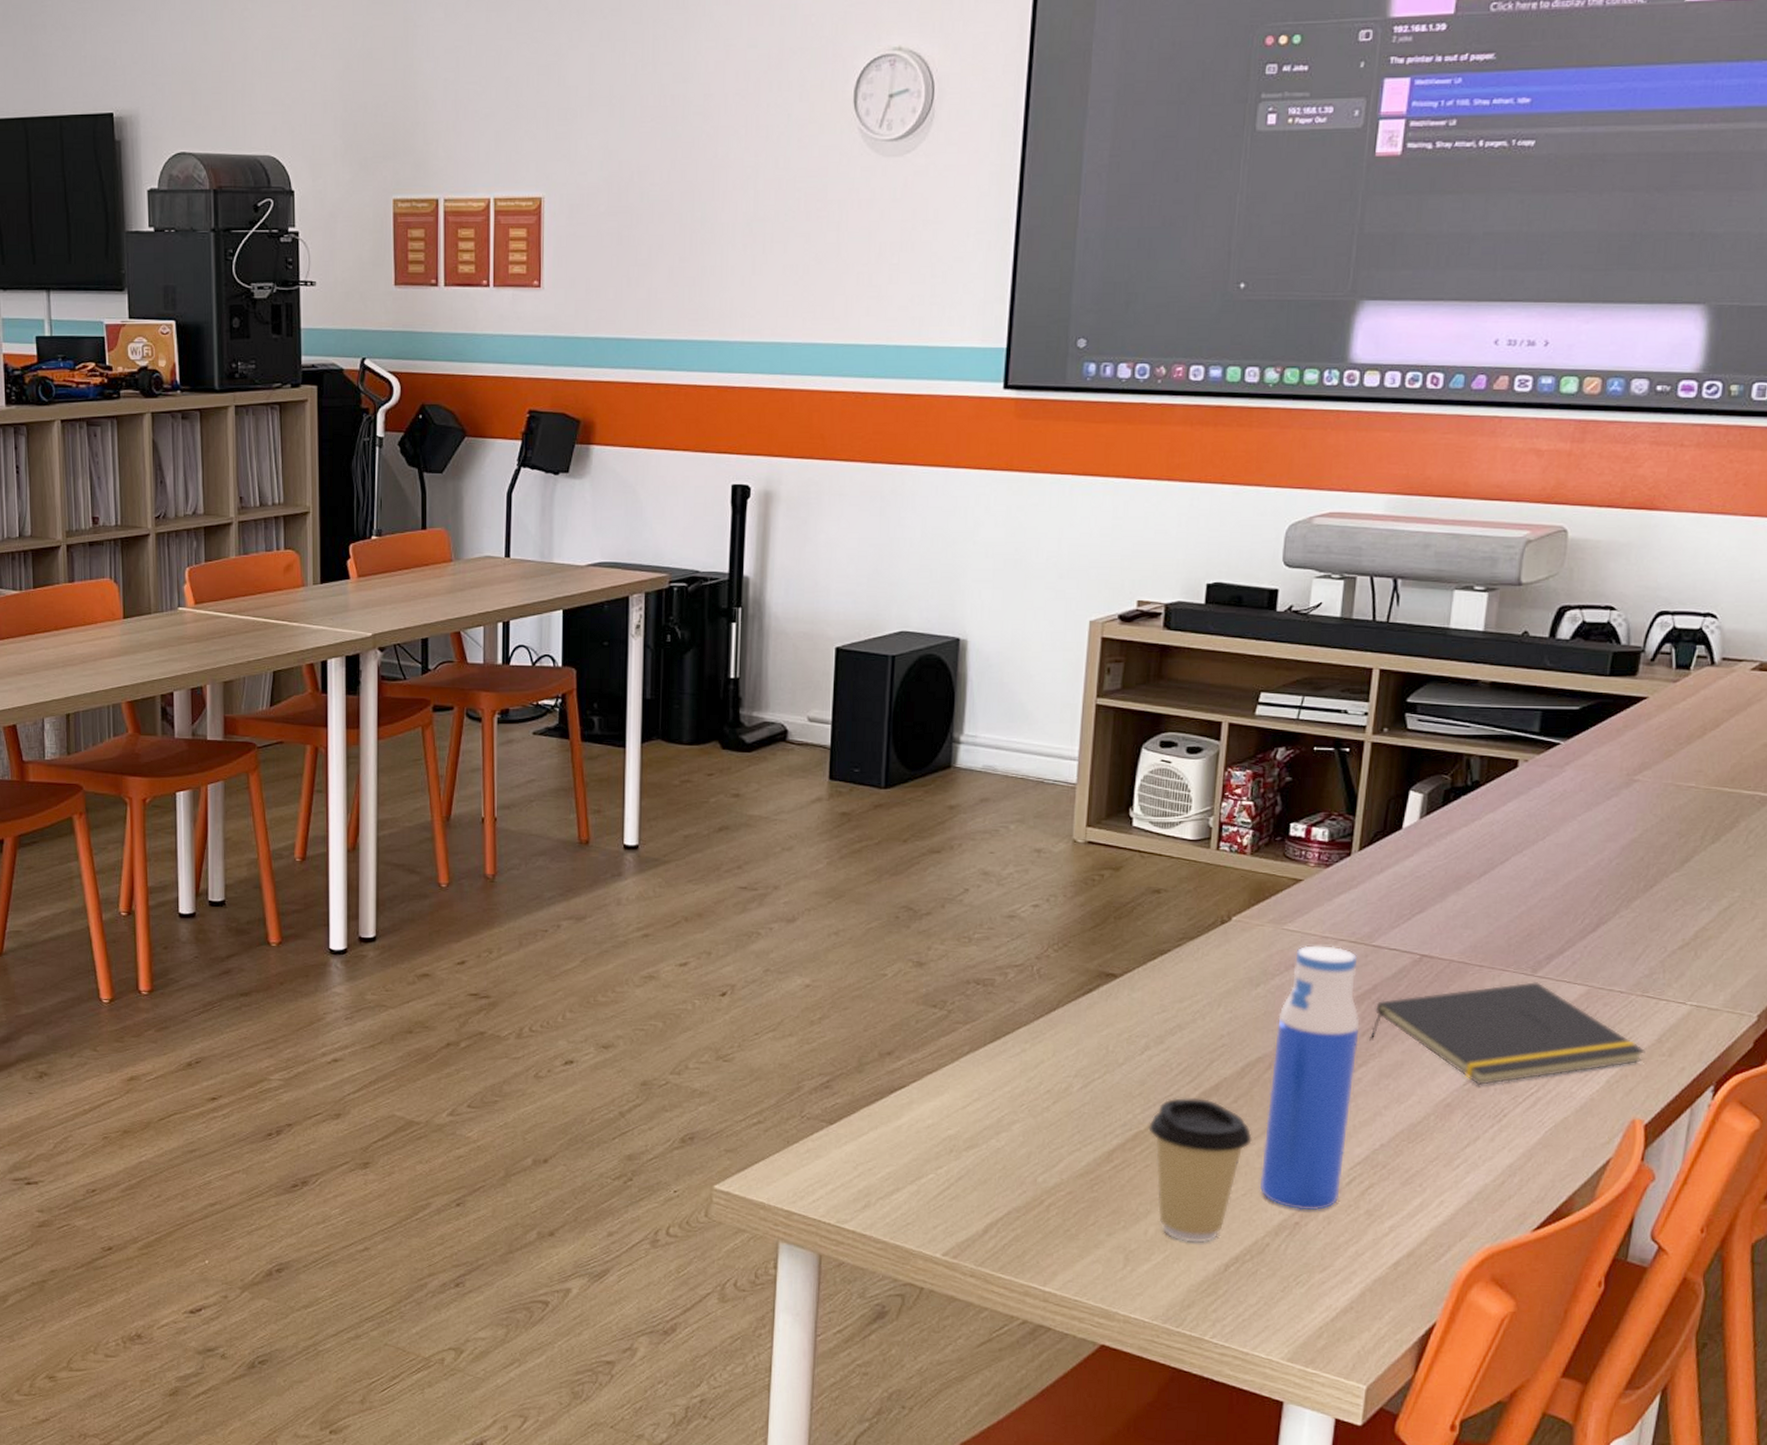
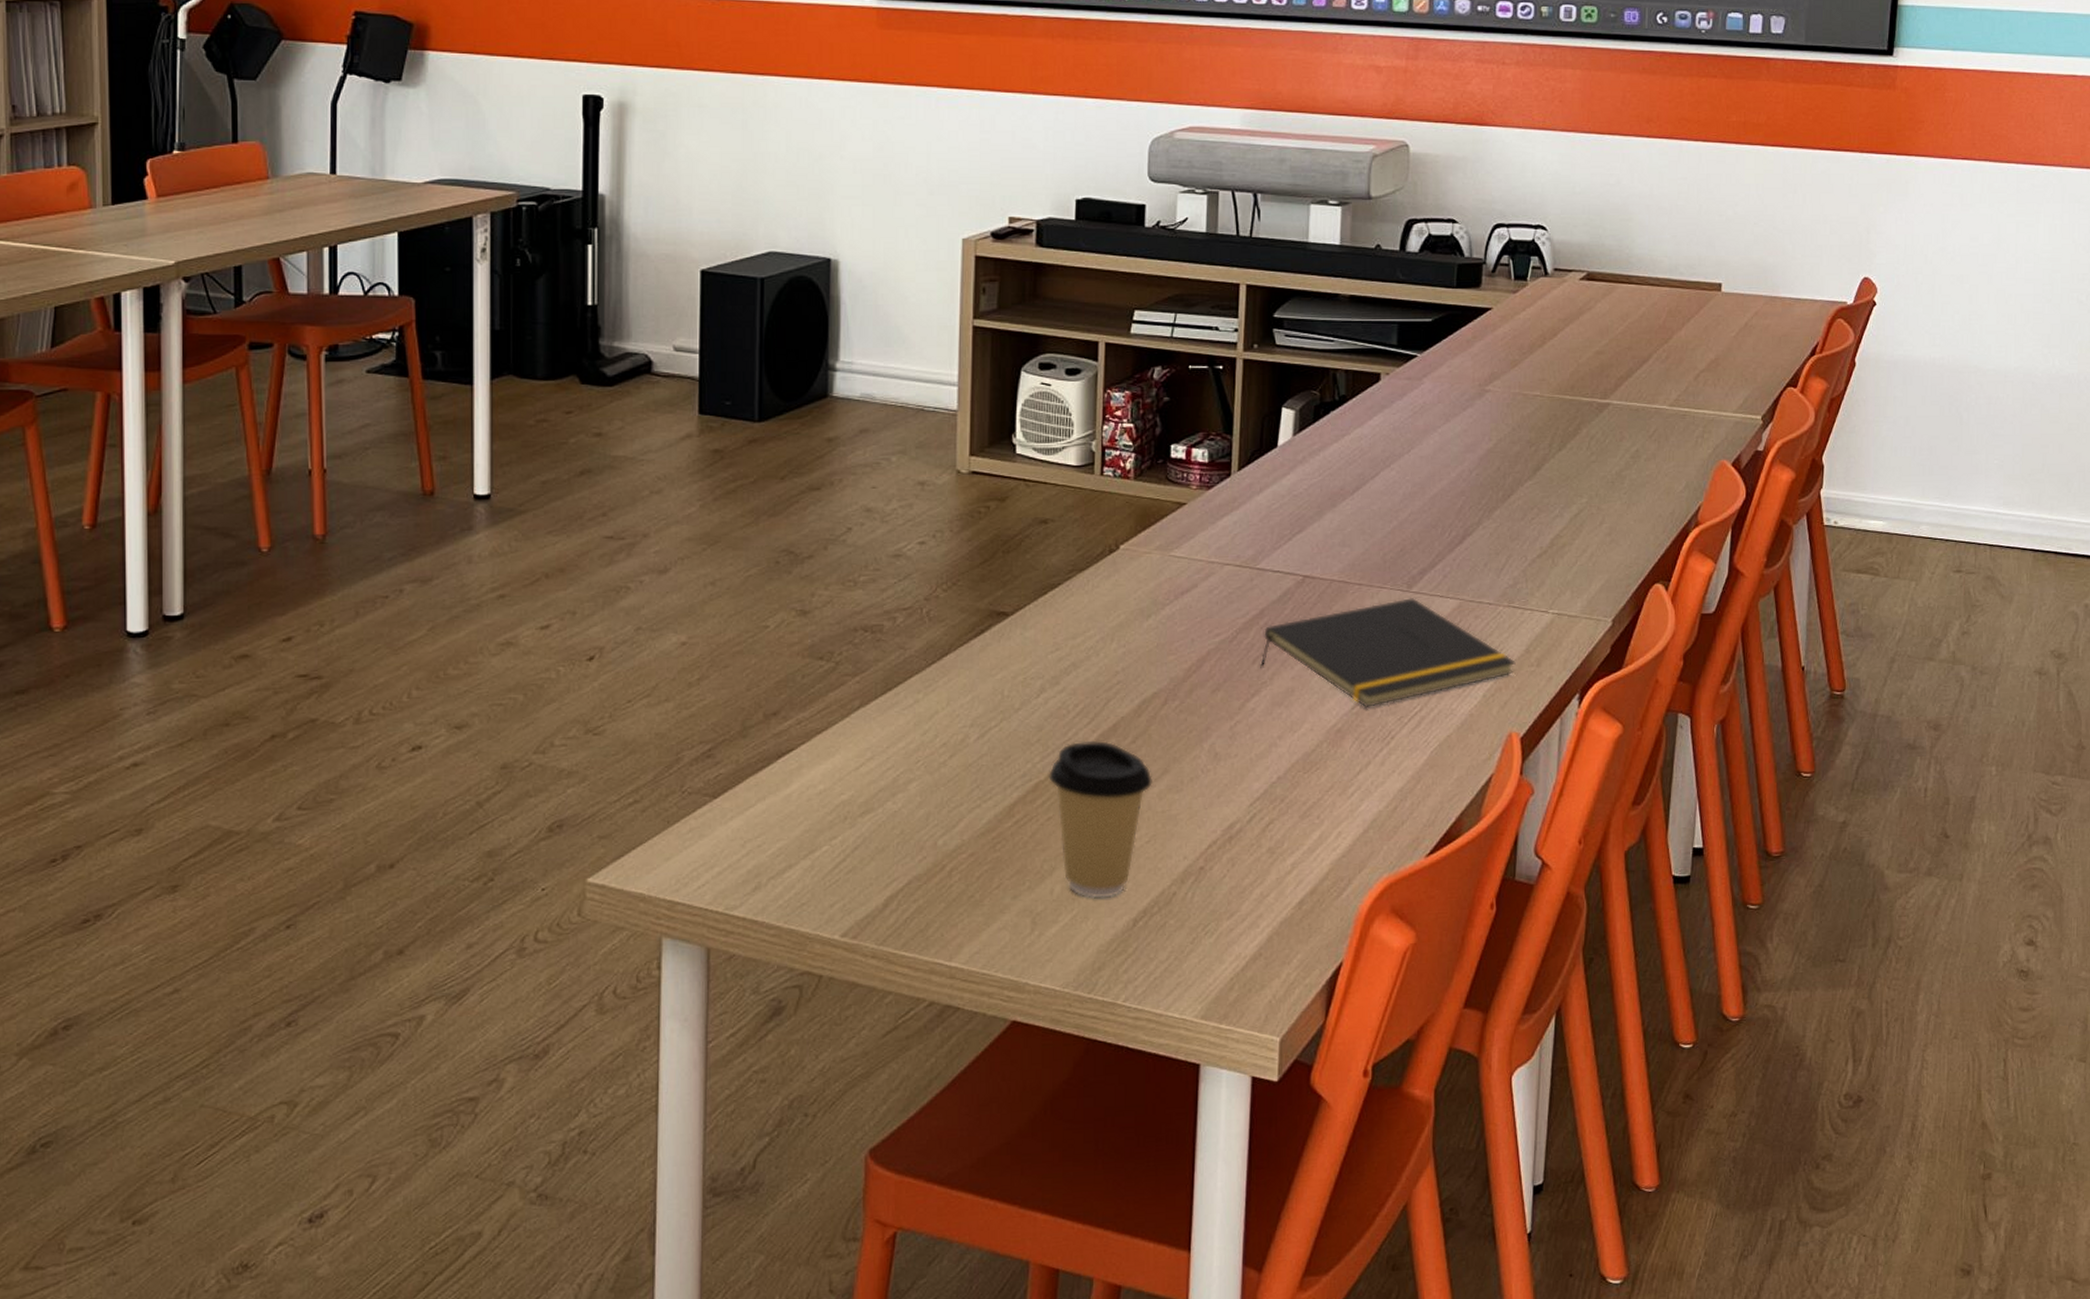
water bottle: present [1260,945,1360,1211] -> none [1163,571,1250,854]

